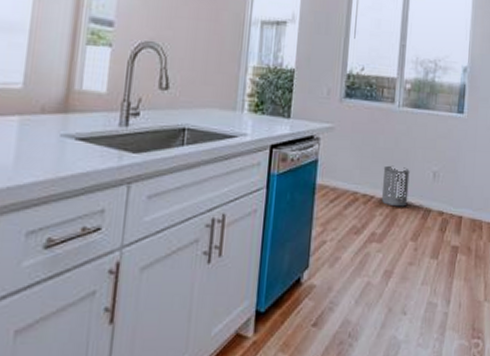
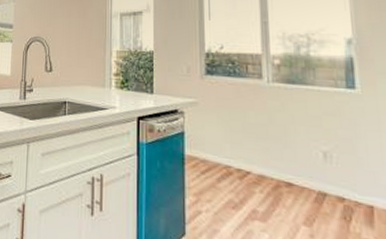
trash can: present [381,165,410,207] -> none [257,141,294,187]

